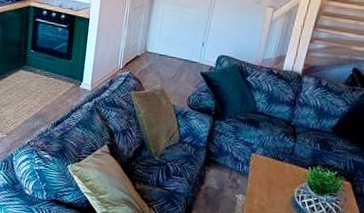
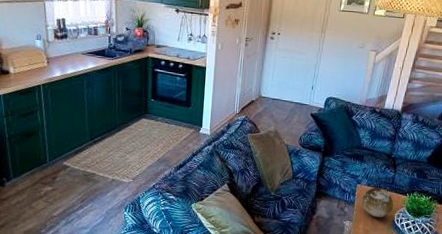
decorative orb: none [256,157,293,193] -> present [361,187,394,218]

